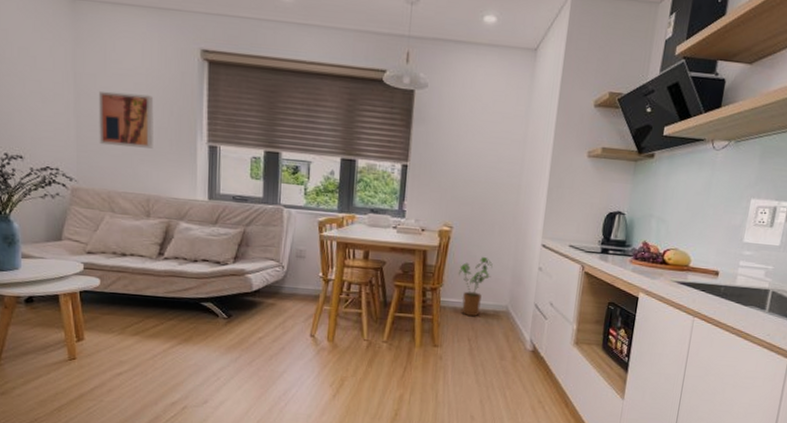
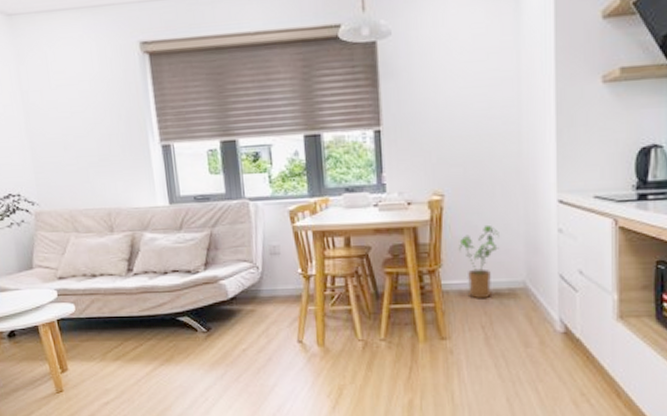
wall art: present [99,91,154,149] -> none [47,102,107,163]

